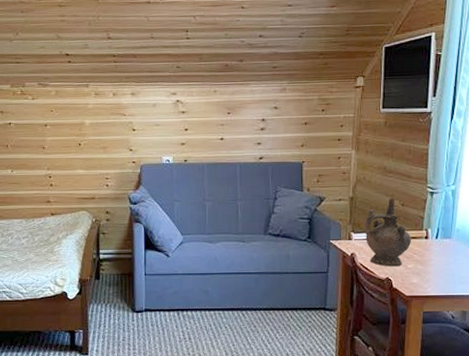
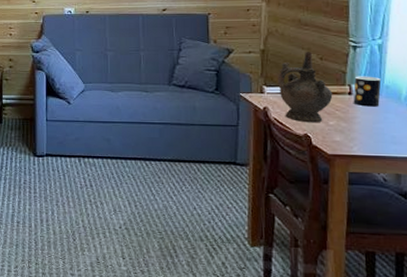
mug: none [429,220,453,250] -> present [353,76,382,107]

